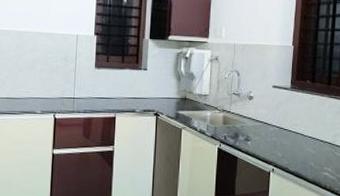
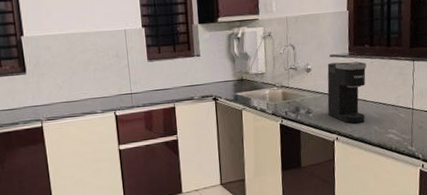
coffee maker: none [266,94,307,157] -> present [327,61,367,124]

